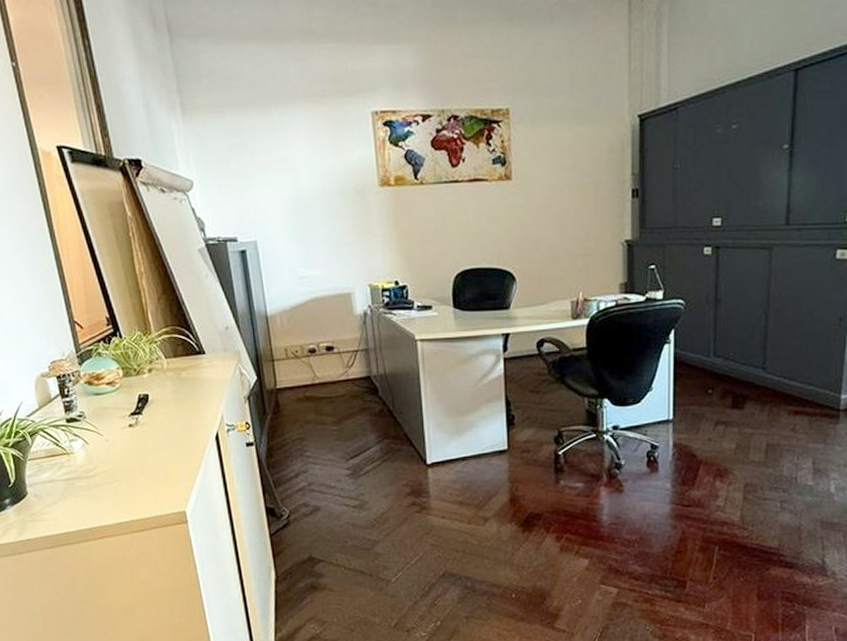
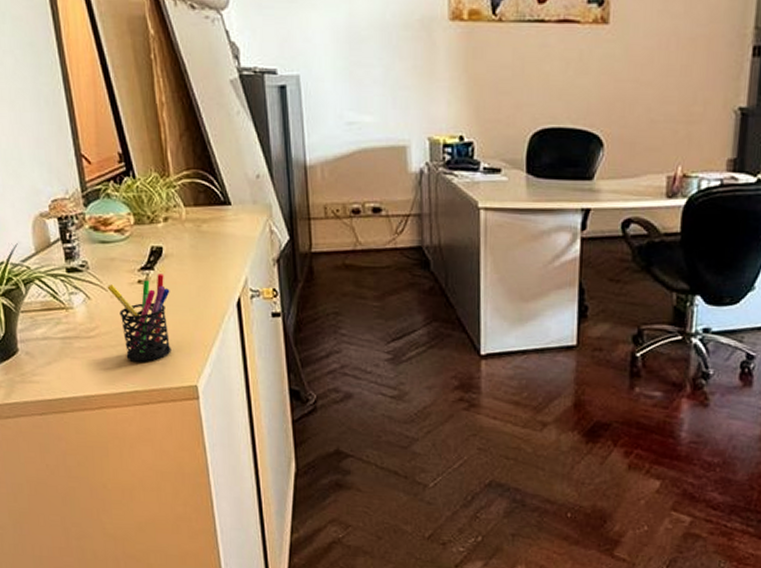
pen holder: none [102,417,161,495] -> present [107,274,171,362]

